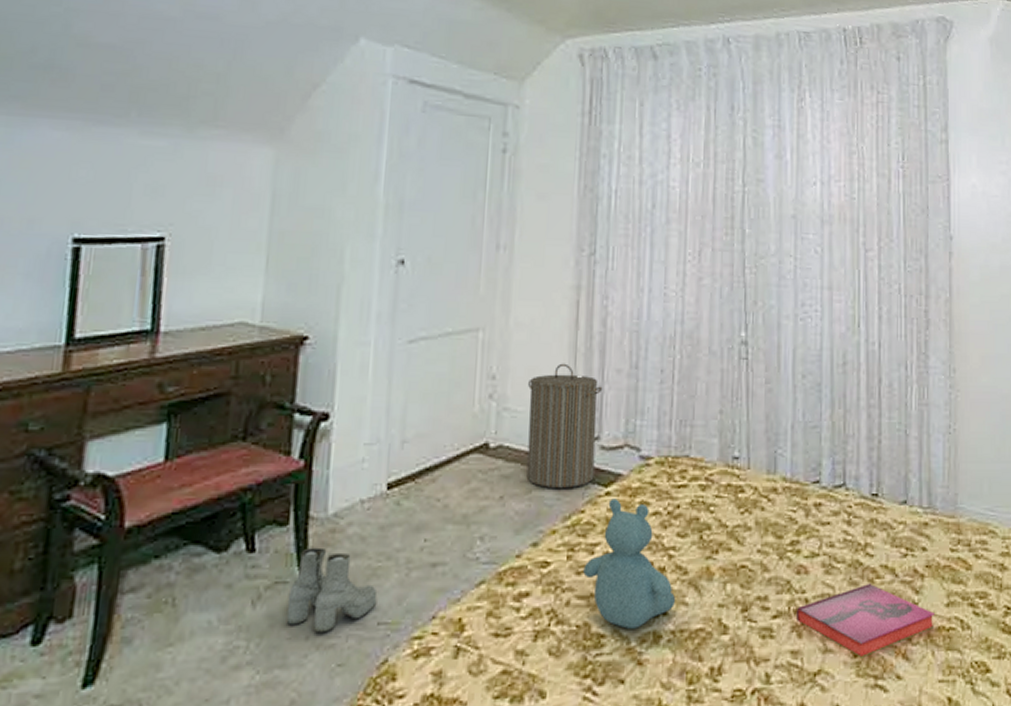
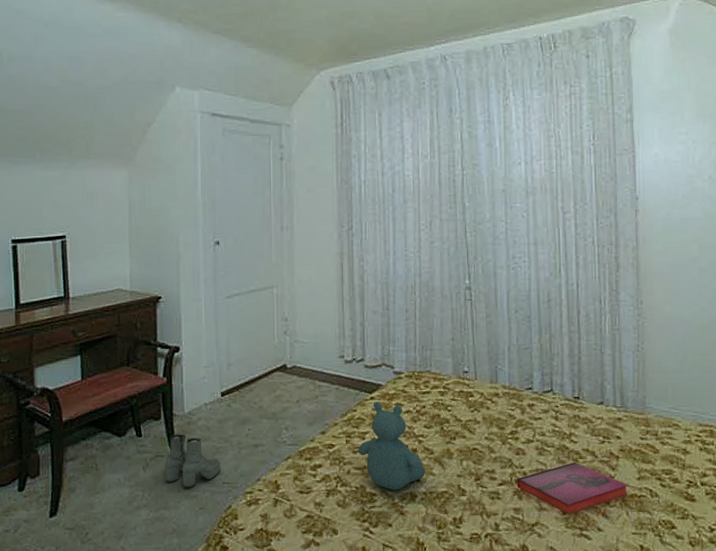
laundry hamper: present [526,363,603,488] -> none [311,308,364,394]

